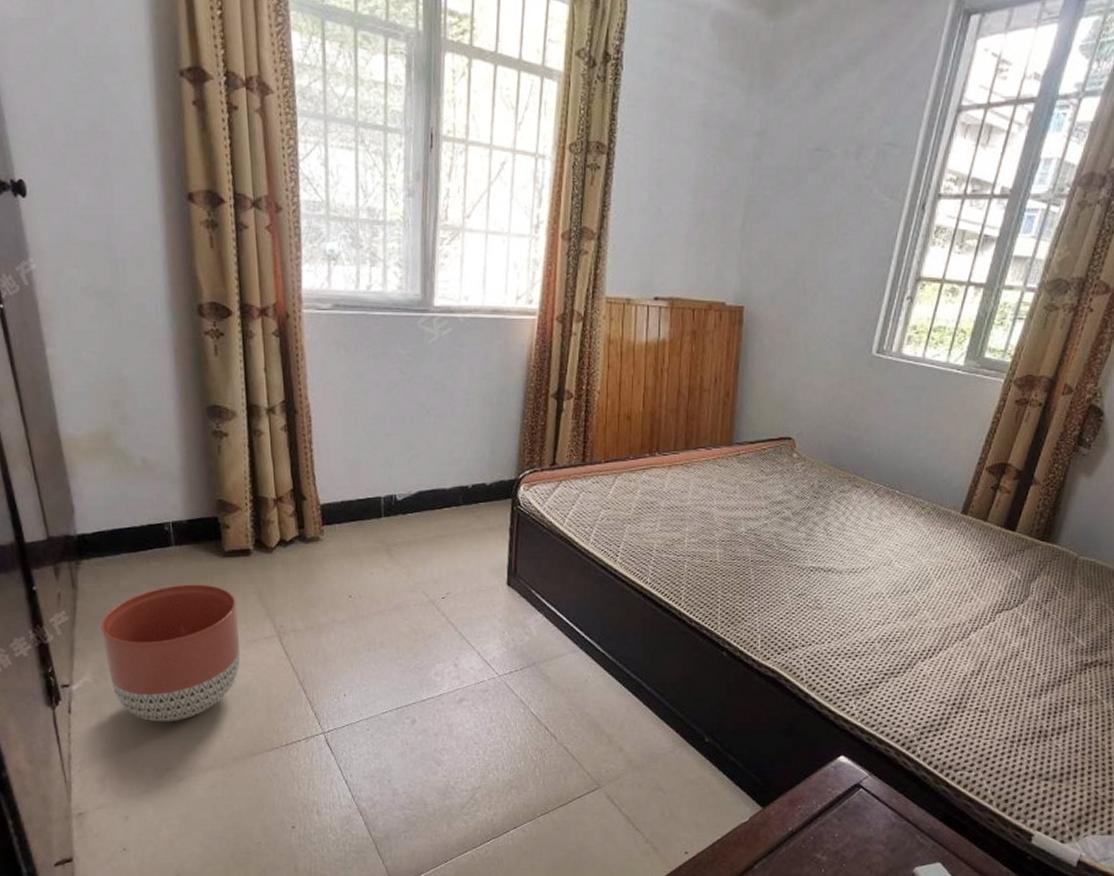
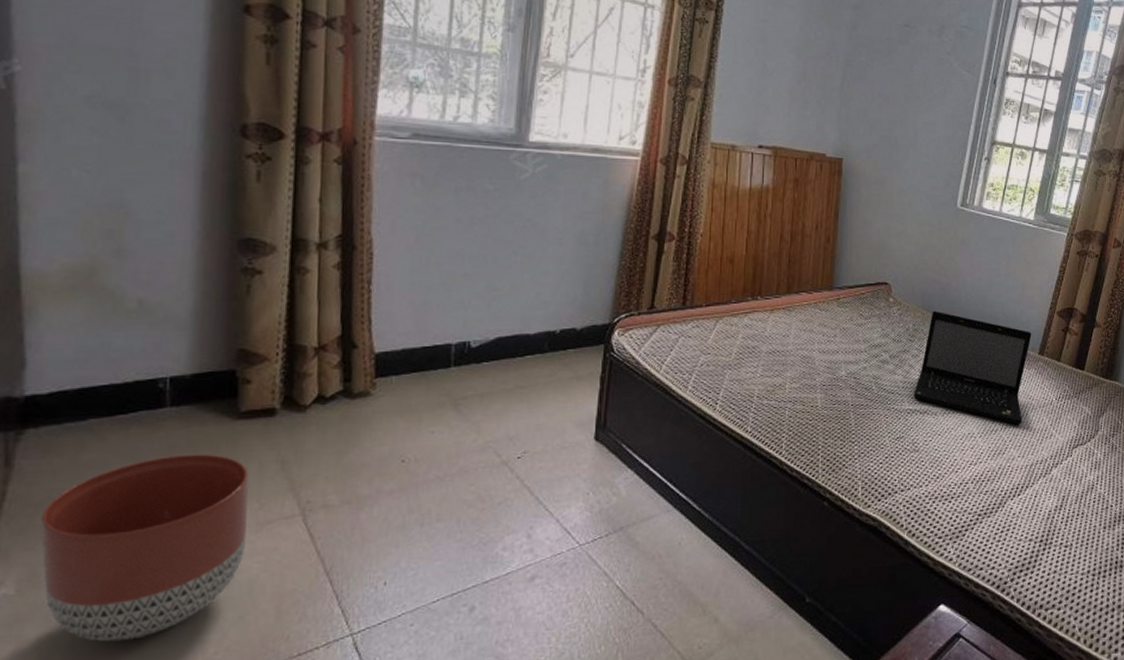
laptop: none [817,466,955,586] -> present [914,310,1032,425]

